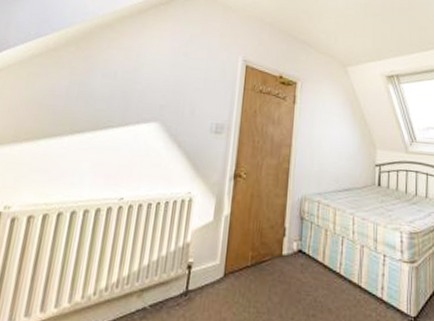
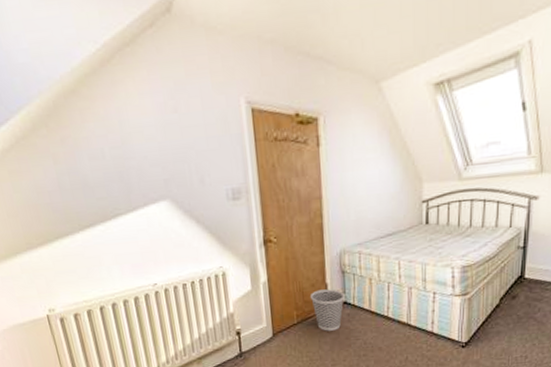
wastebasket: none [267,233,301,281] -> present [309,289,345,331]

